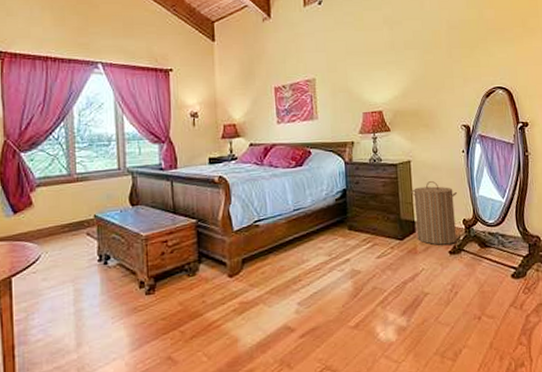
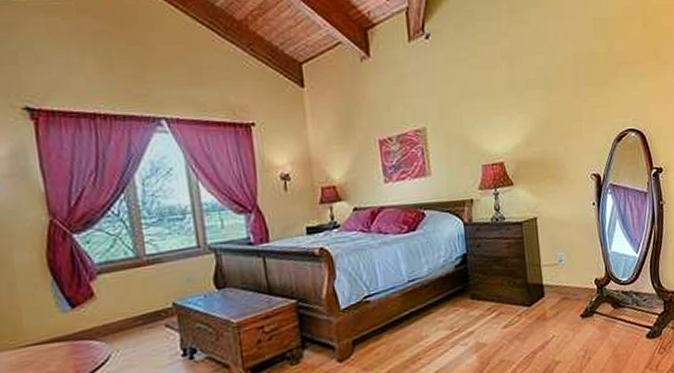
laundry hamper: present [411,181,458,245] -> none [538,239,589,309]

